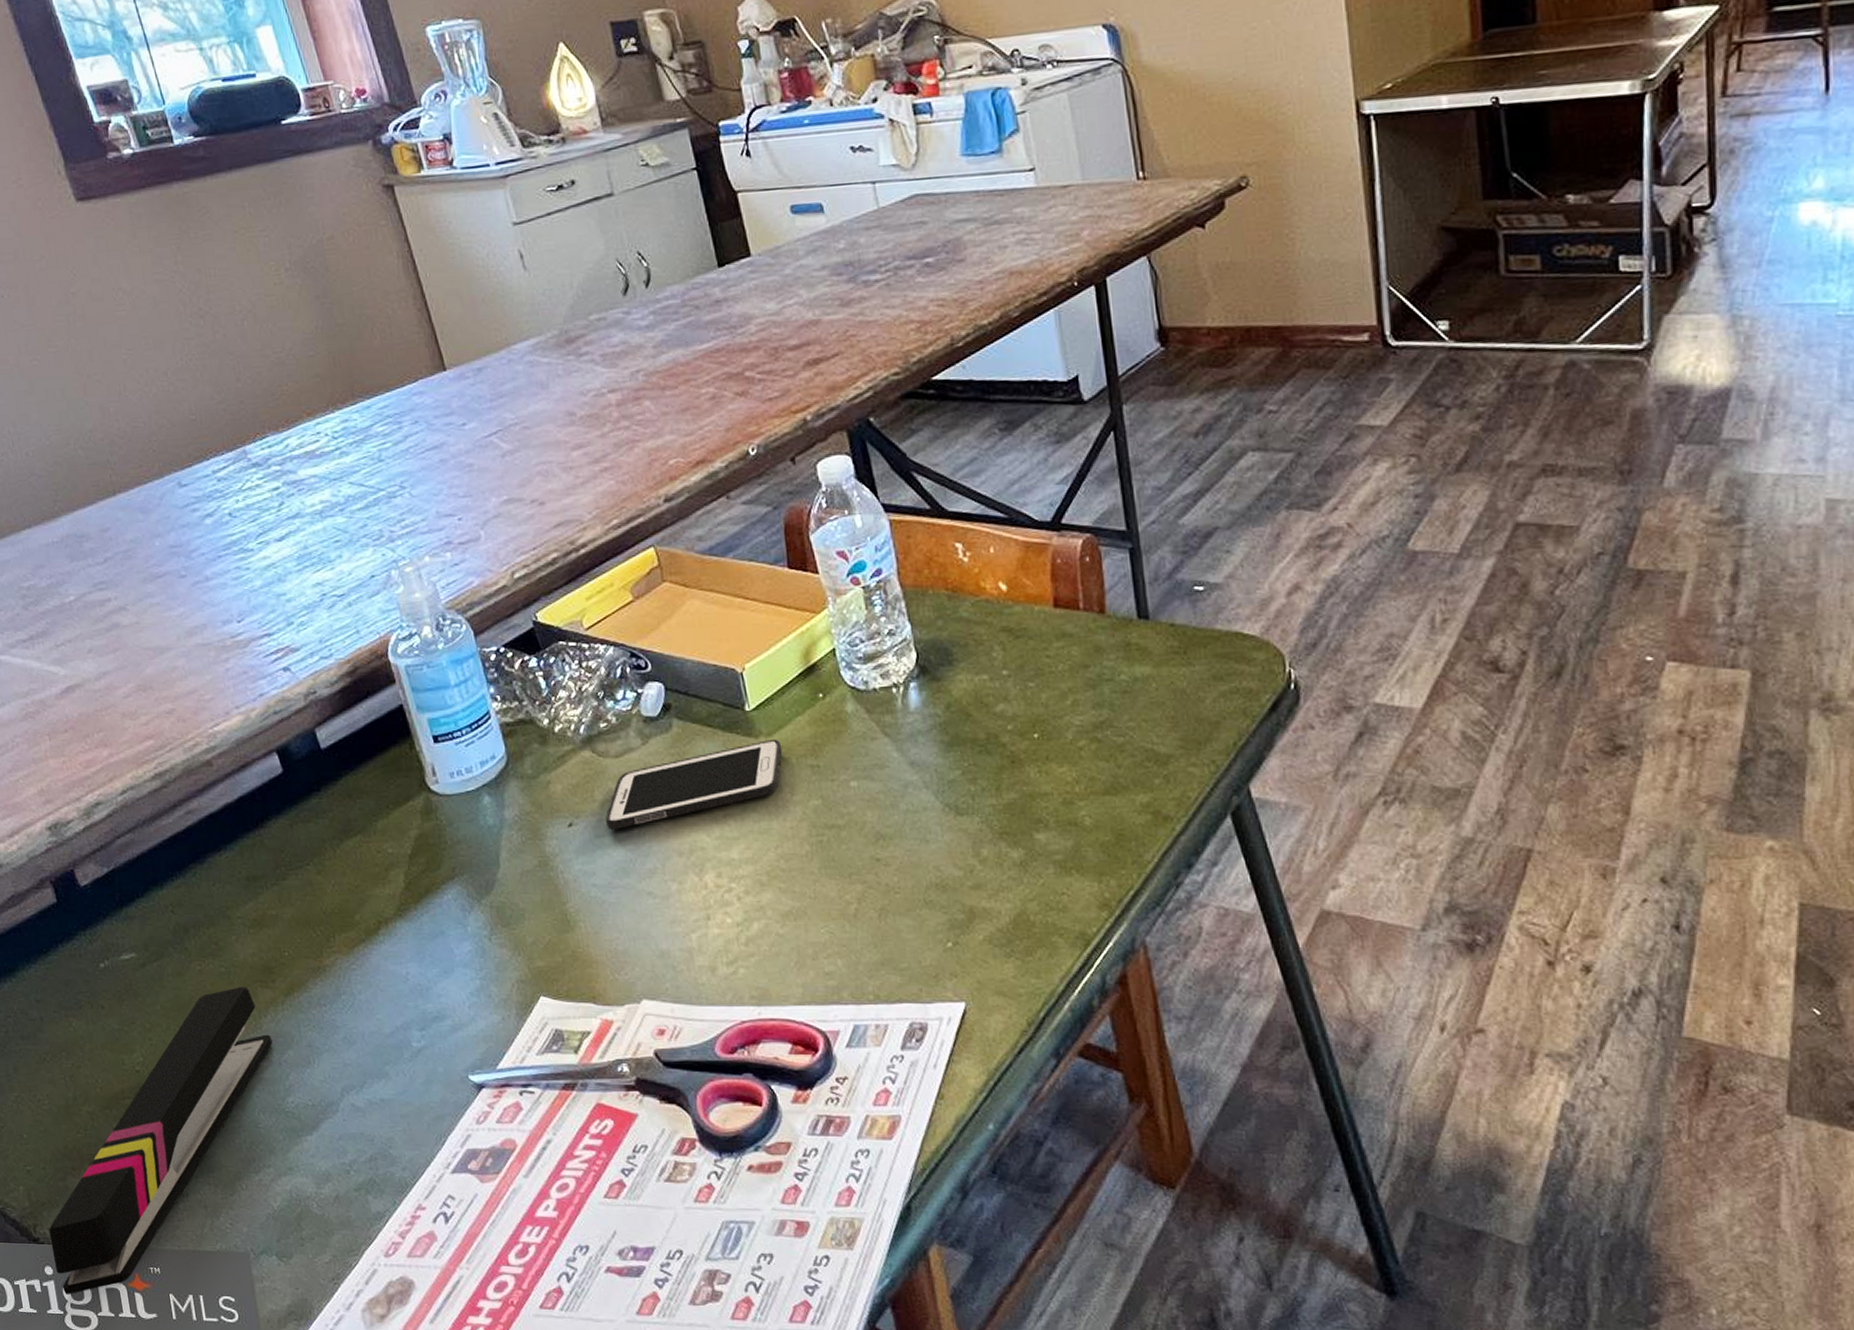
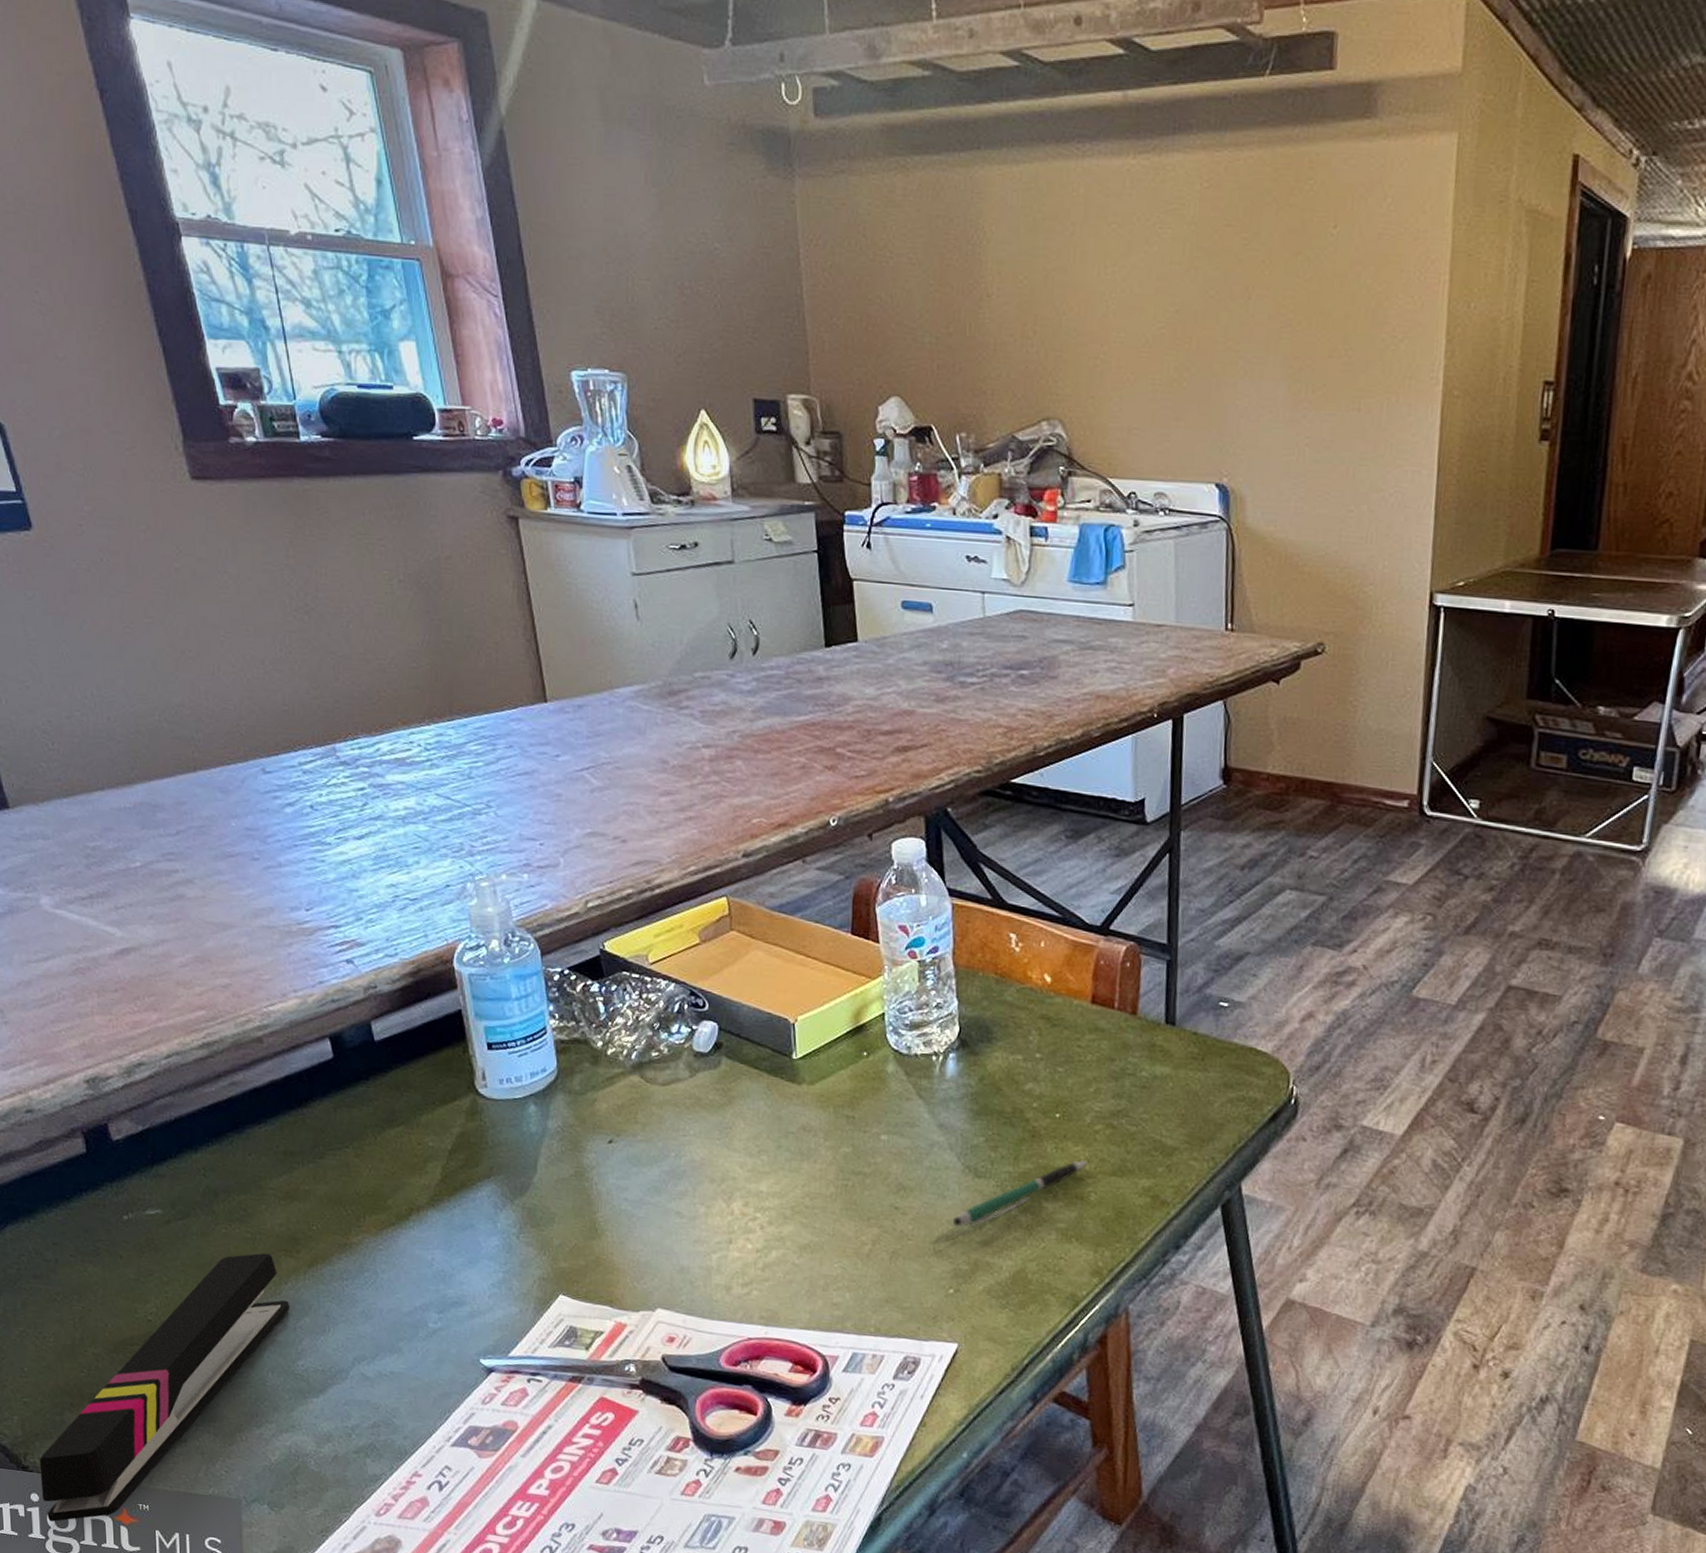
cell phone: present [605,740,783,829] -> none [644,1087,822,1151]
pen: none [940,782,1076,873] -> present [953,1160,1087,1227]

